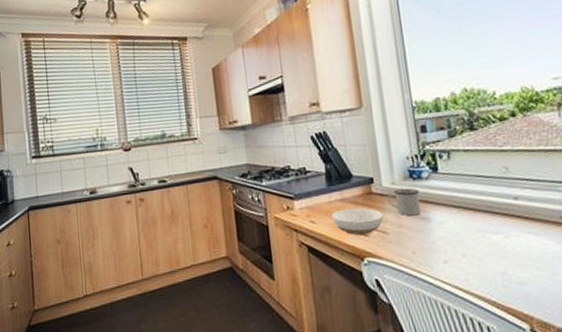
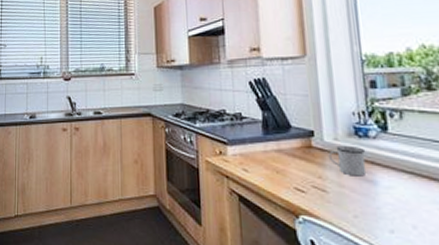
bowl: present [331,207,384,236] -> none [266,160,323,191]

